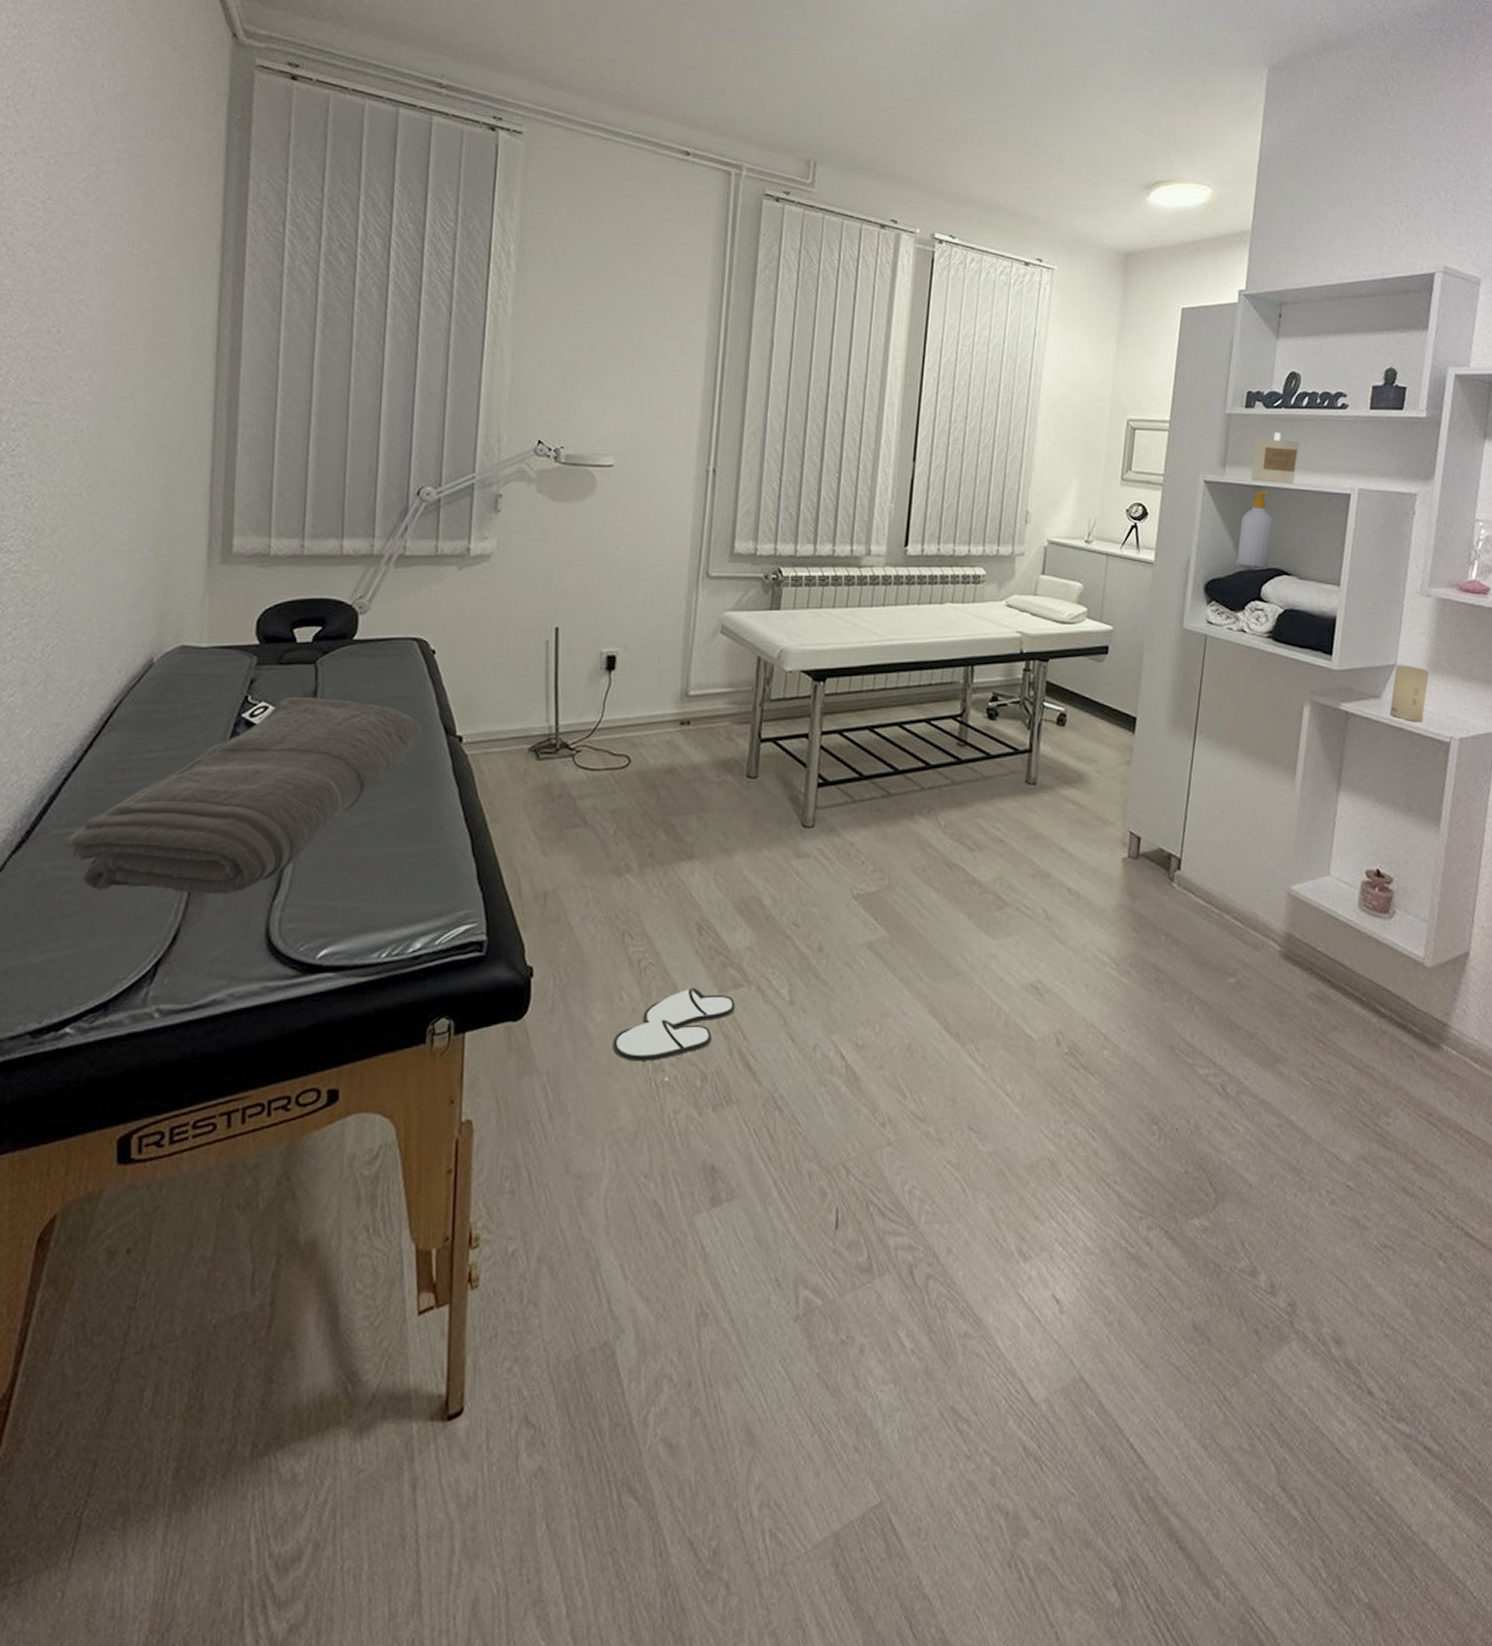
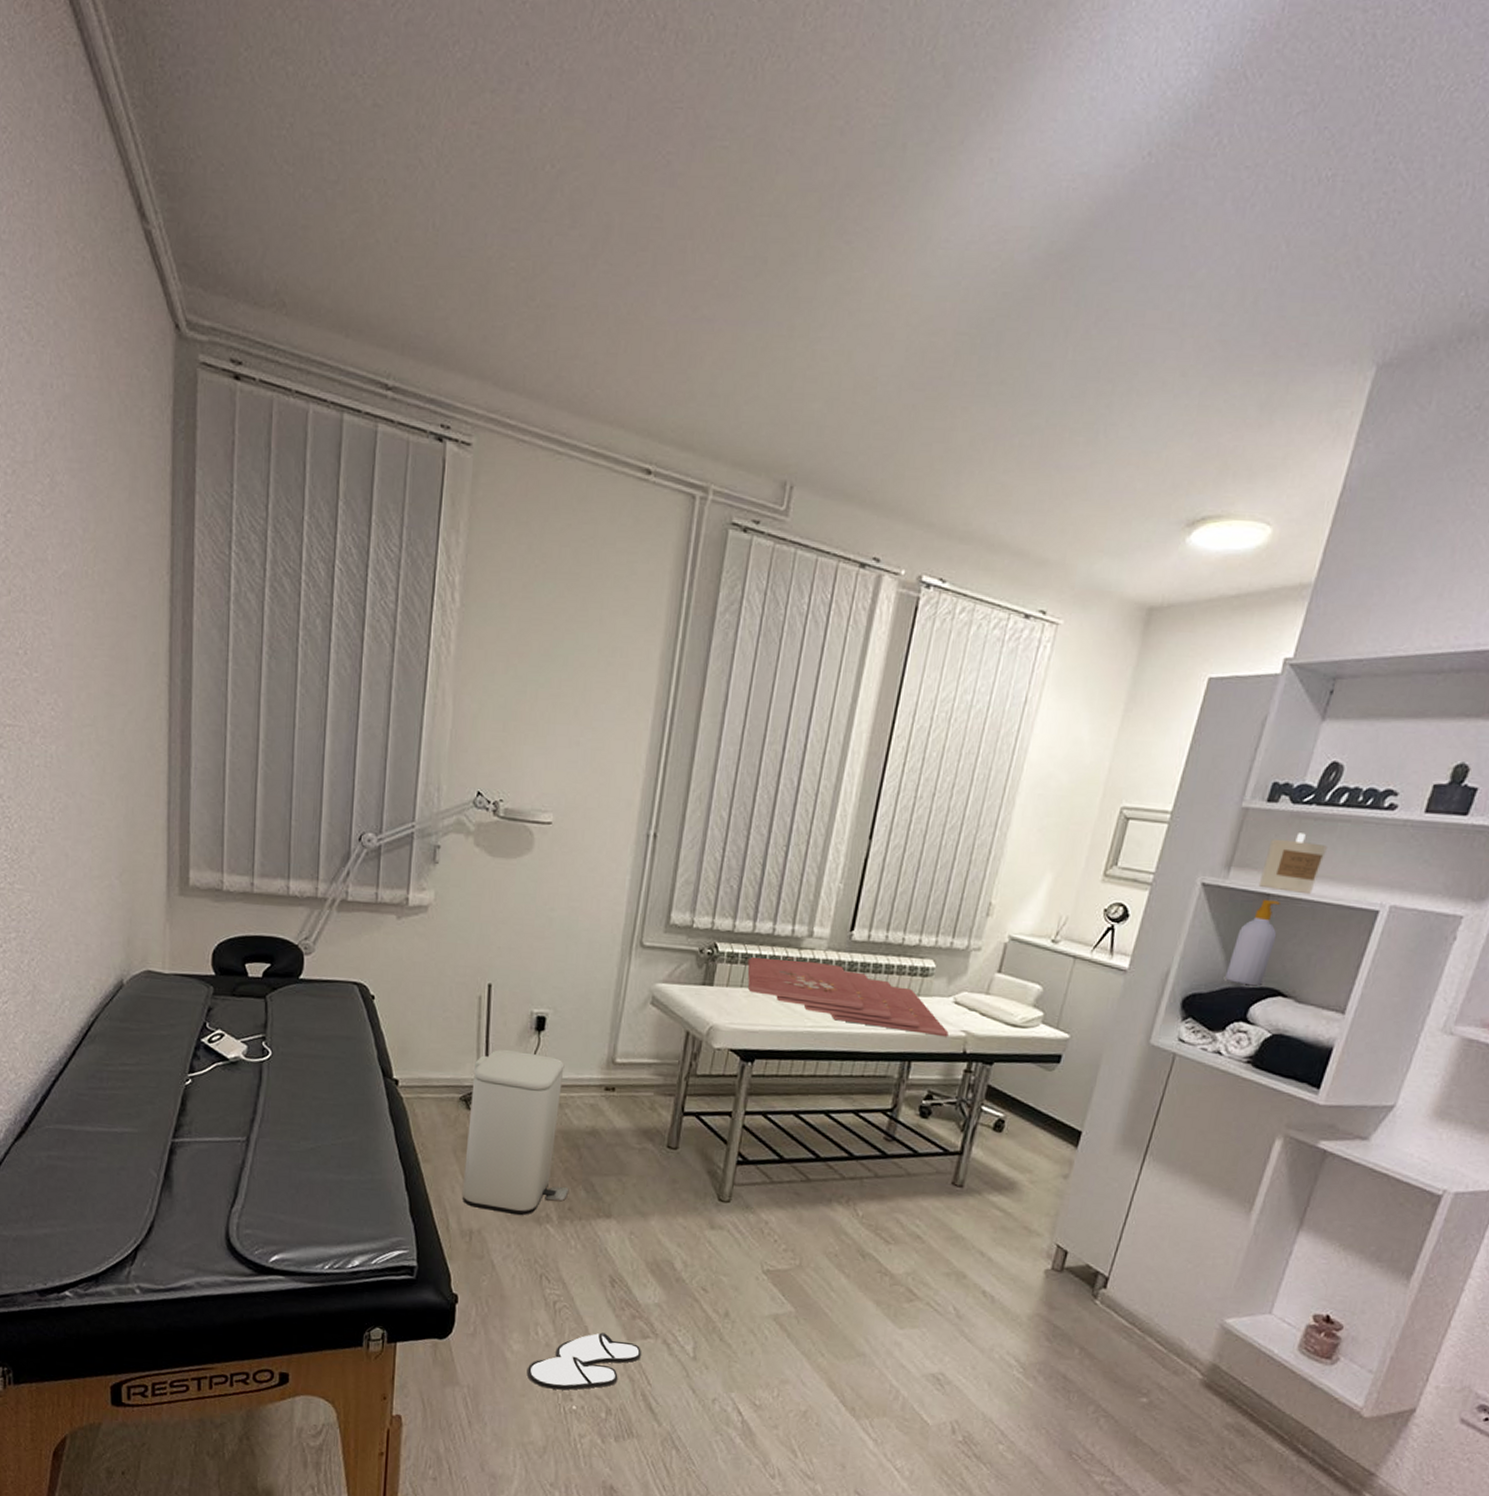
towel: present [63,696,421,895] -> none [55,1027,361,1198]
pedal bin: none [534,692,649,868] -> present [462,1049,570,1215]
towel: none [811,577,1005,639] -> present [747,956,949,1037]
candle: present [1389,665,1429,722] -> none [1376,1106,1434,1171]

